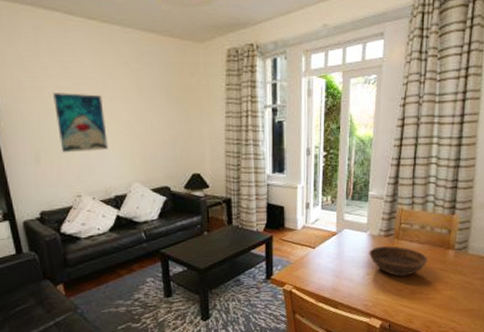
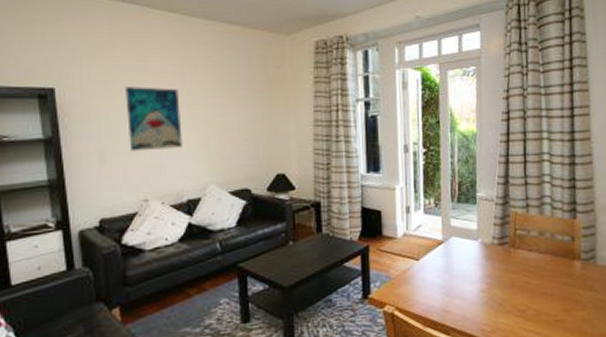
bowl: present [369,246,428,277] -> none [482,256,552,294]

